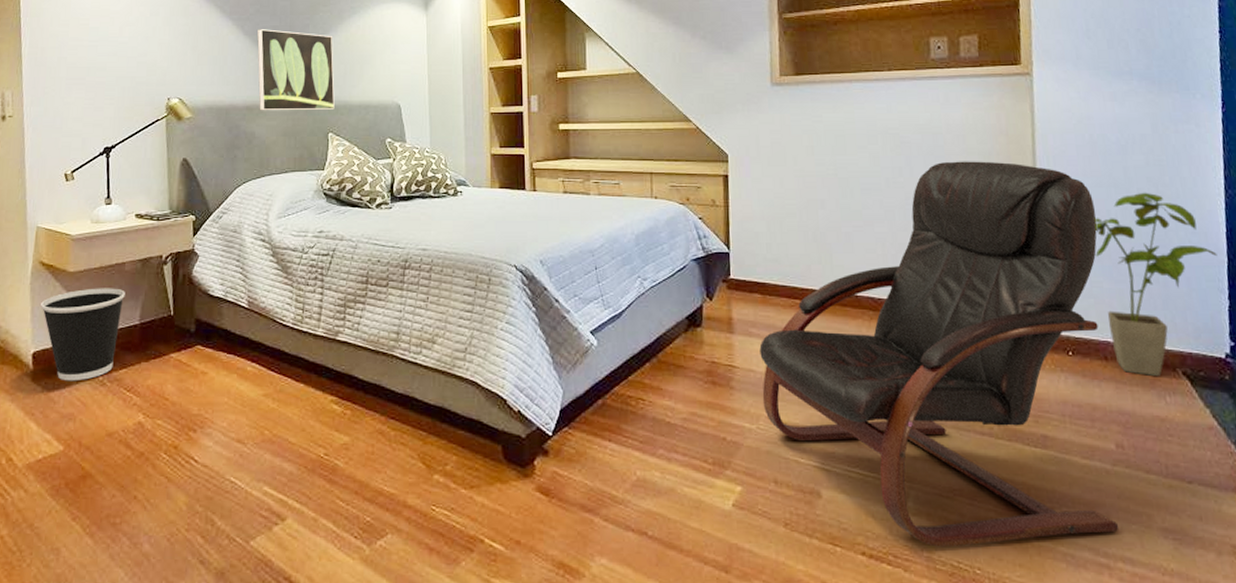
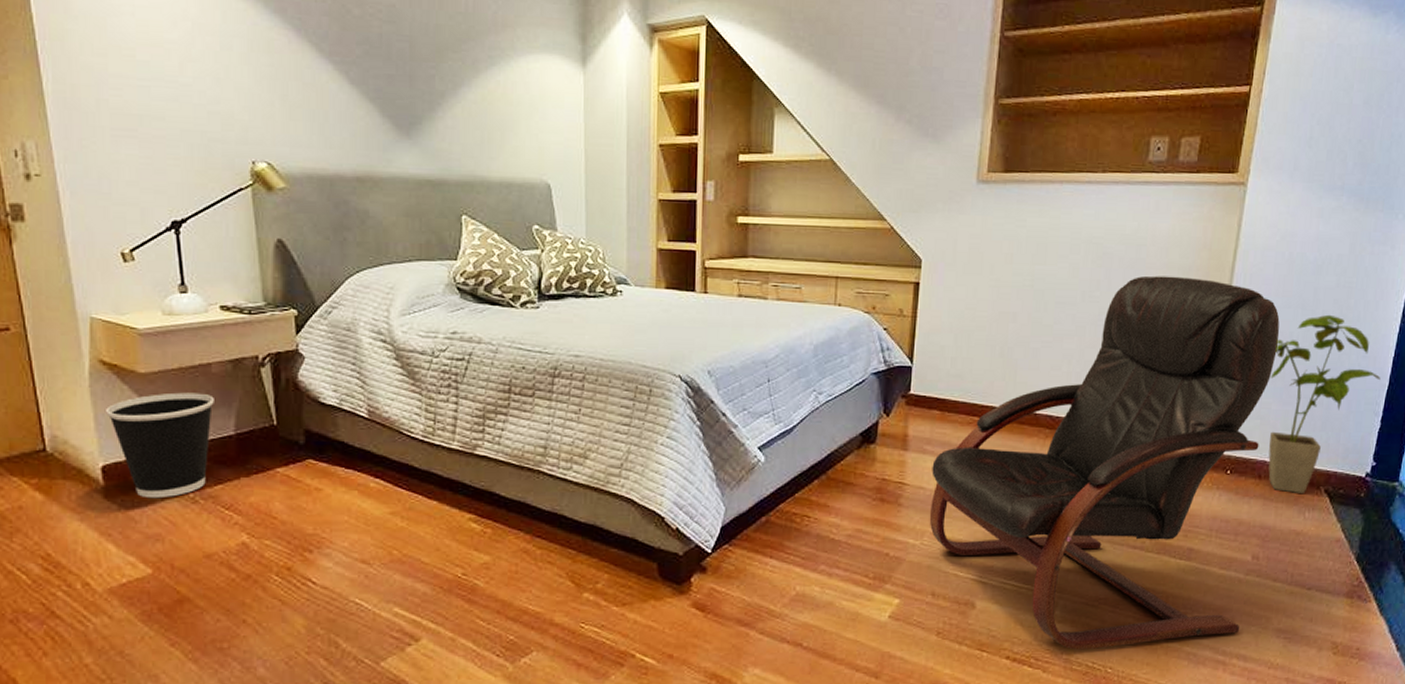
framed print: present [257,29,335,111] -> none [367,77,469,186]

